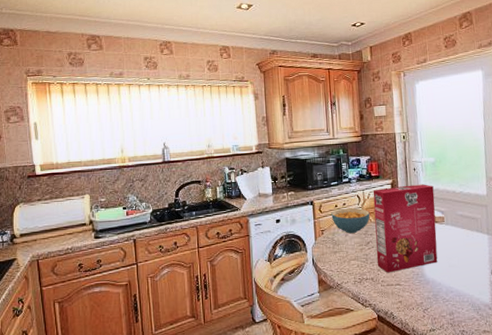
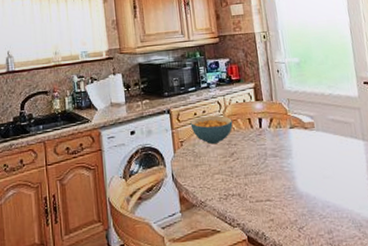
cereal box: present [373,184,438,273] -> none [234,87,311,188]

